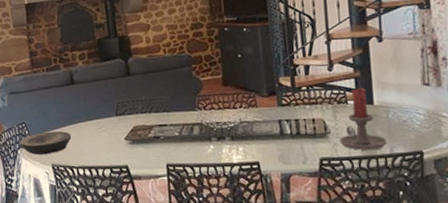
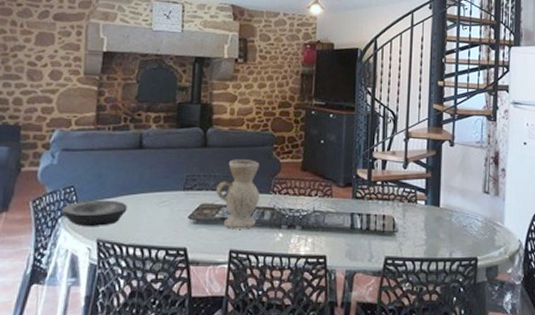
vase: none [144,81,187,146] -> present [215,159,260,229]
candle holder: present [339,87,388,150] -> none [405,189,448,252]

